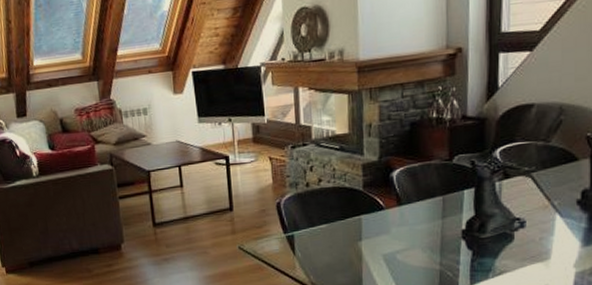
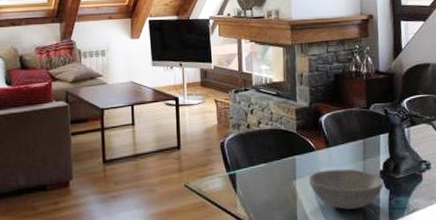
bowl: none [376,228,466,272] -> present [308,169,384,210]

